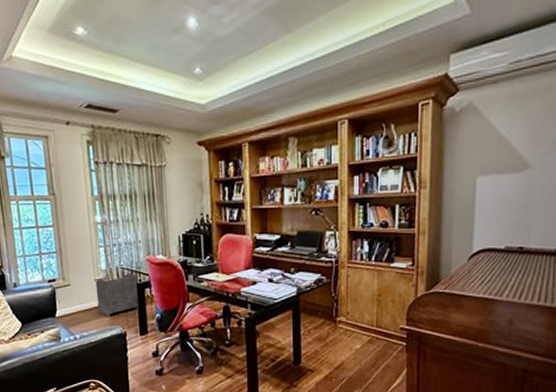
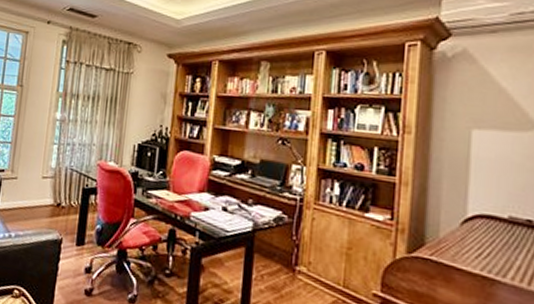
waste basket: present [95,273,139,318] -> none [39,175,84,221]

